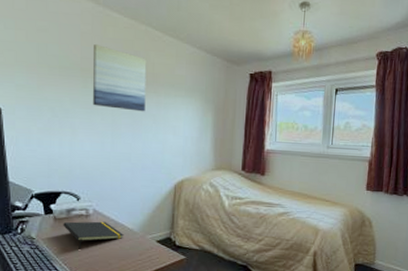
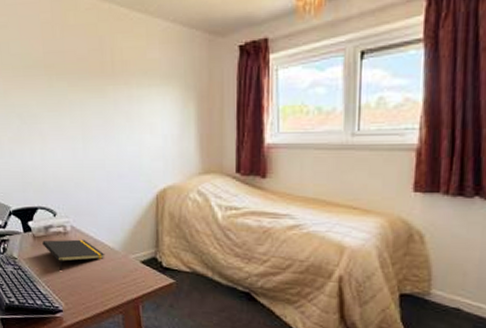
wall art: present [93,43,147,112] -> none [55,33,117,109]

